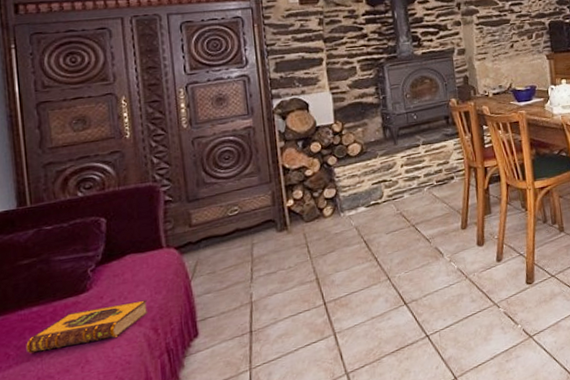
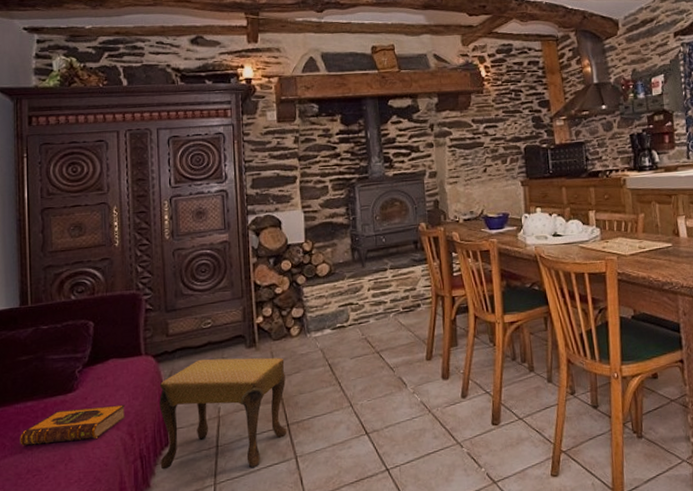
footstool: none [185,238,324,361] -> present [159,357,287,470]

